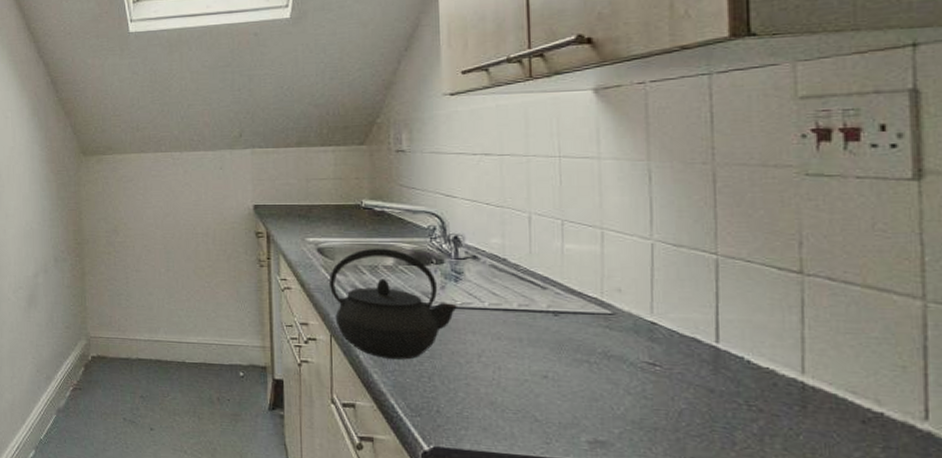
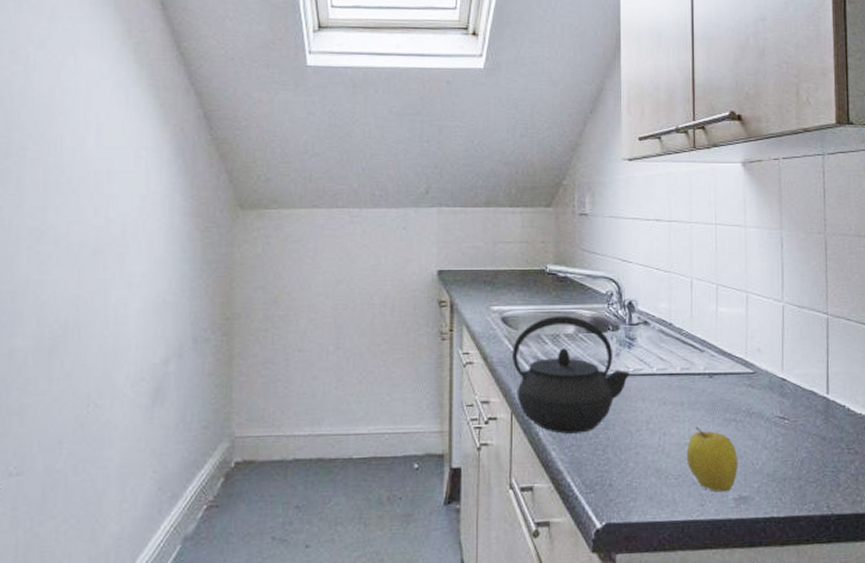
apple: none [526,363,593,434] -> present [686,426,738,492]

